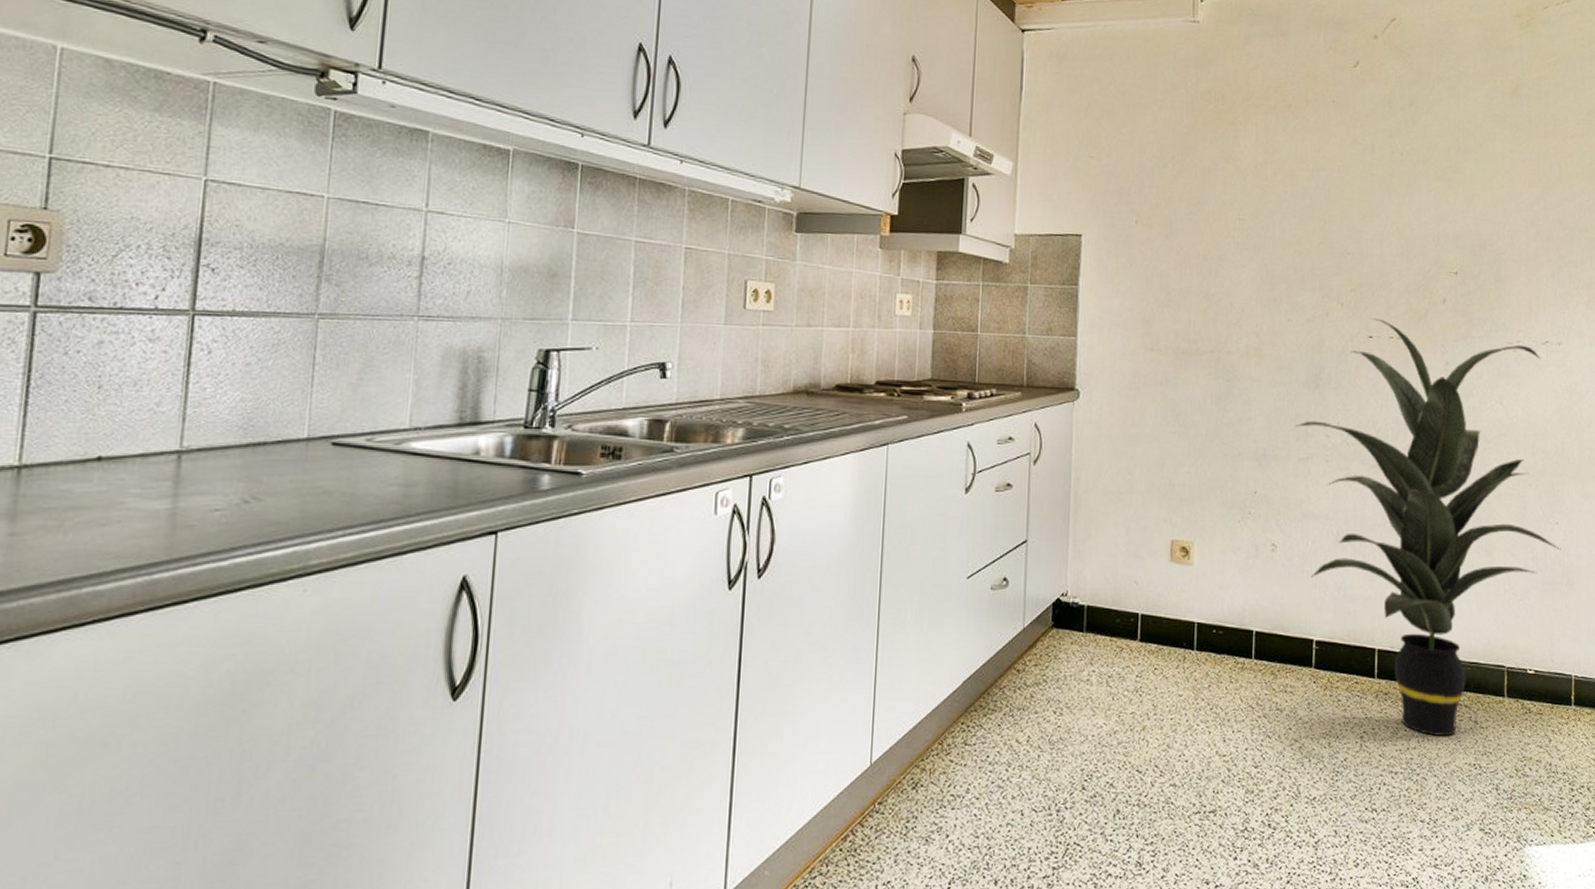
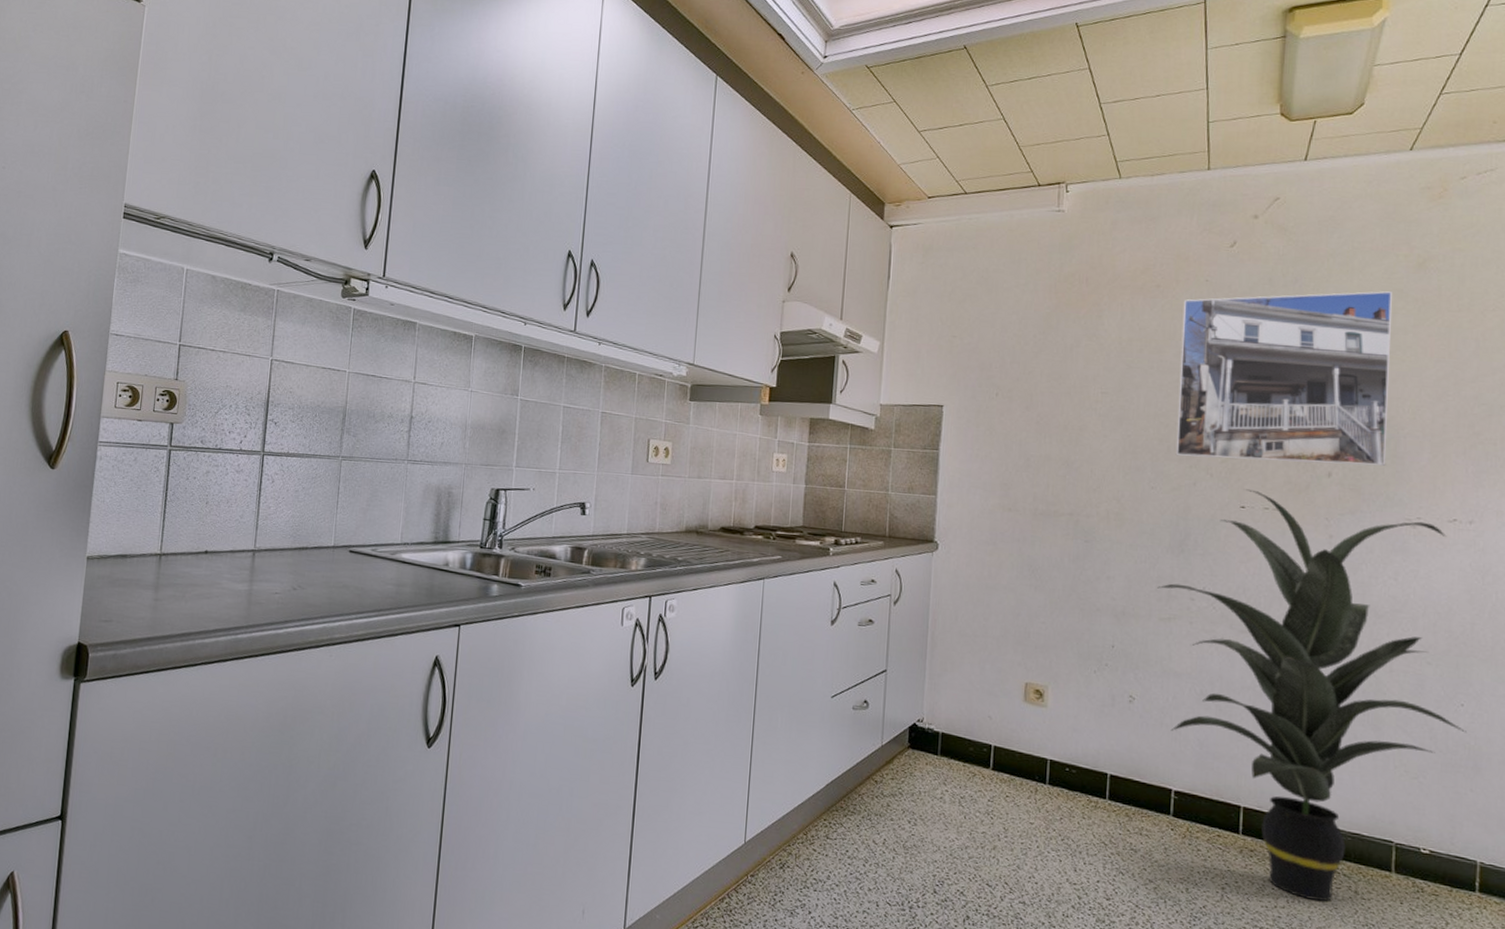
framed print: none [1309,116,1492,291] -> present [1175,290,1392,467]

